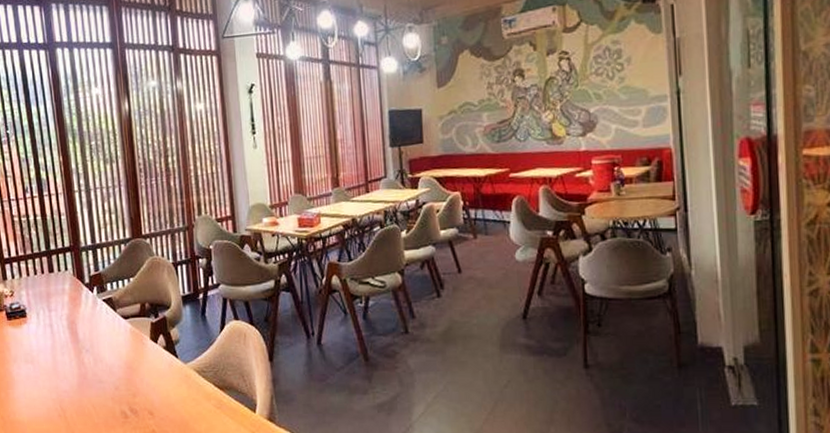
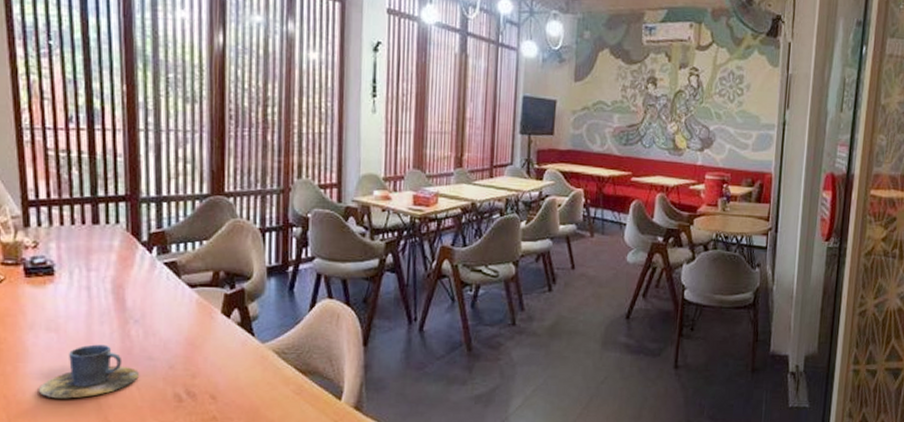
cup: none [24,372,94,418] -> present [39,344,139,399]

